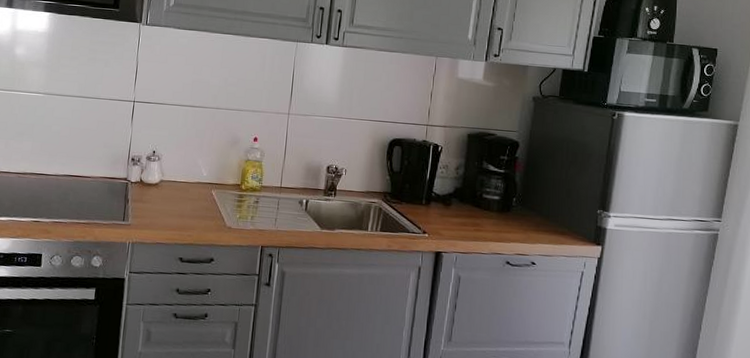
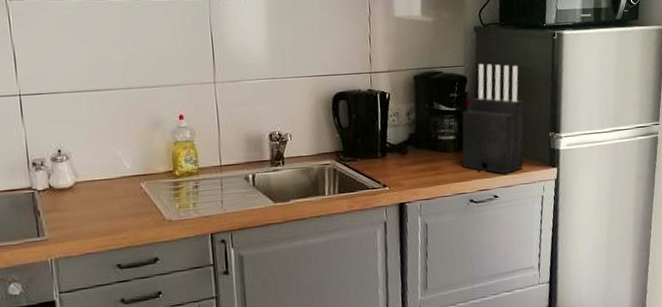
knife block: none [503,131,575,243] -> present [462,63,525,175]

